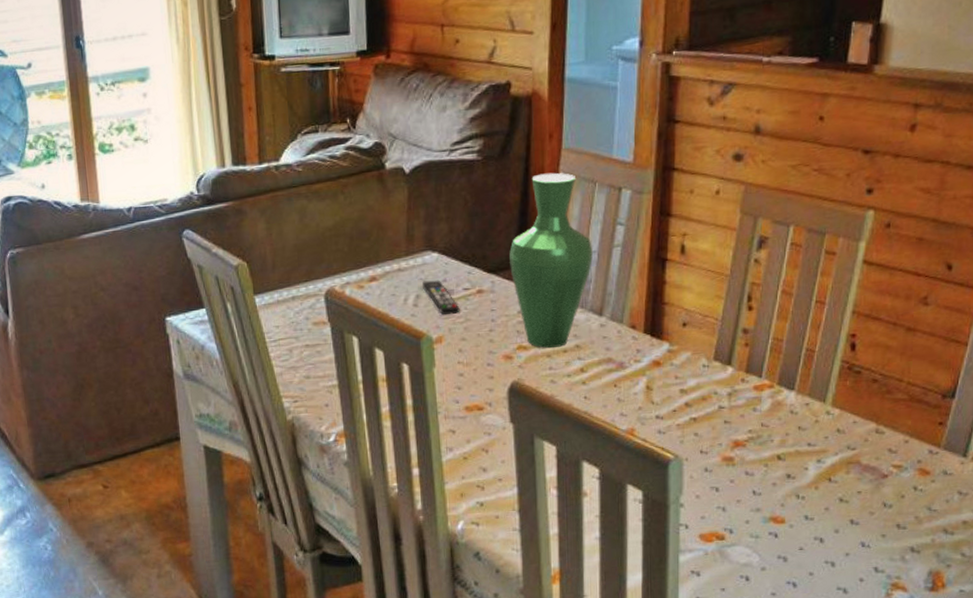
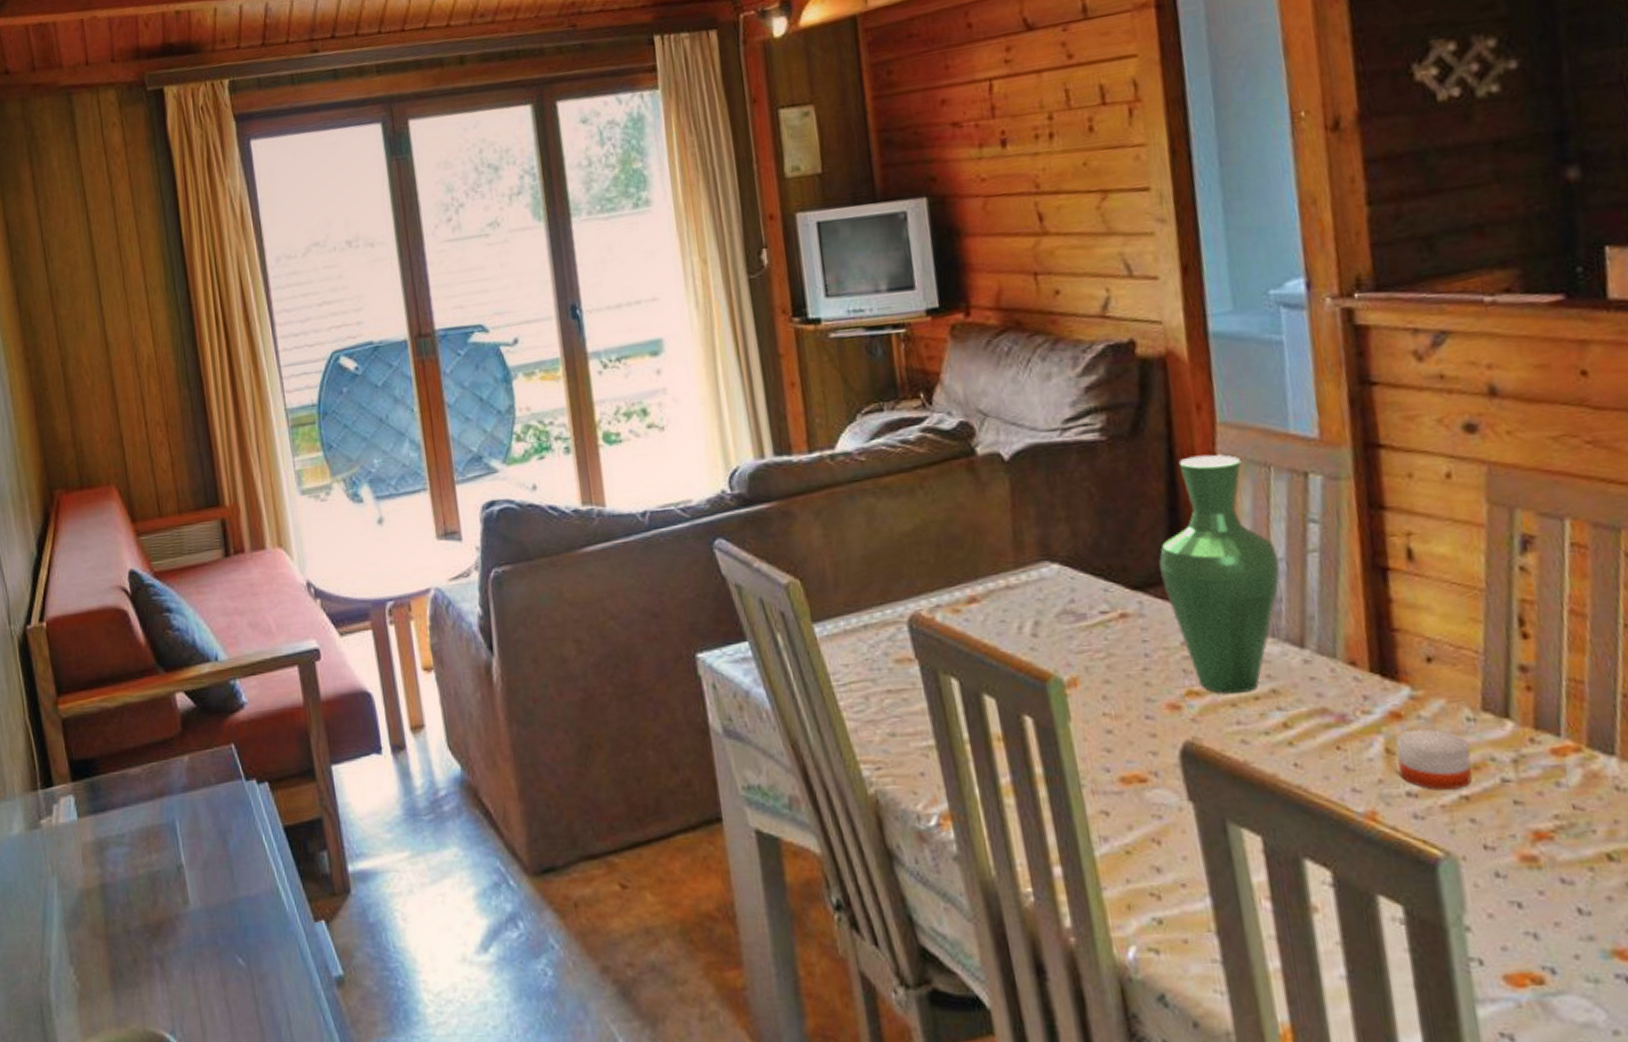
remote control: present [423,280,460,316] -> none [1041,600,1099,649]
candle: none [654,372,702,414] -> present [1396,728,1472,790]

